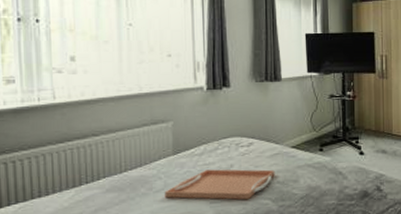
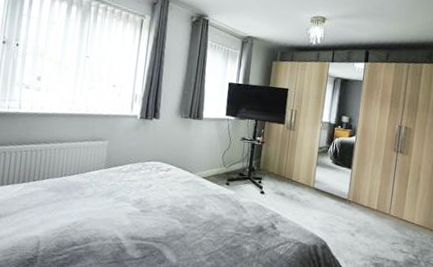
serving tray: present [164,169,275,200] -> none [92,185,186,216]

